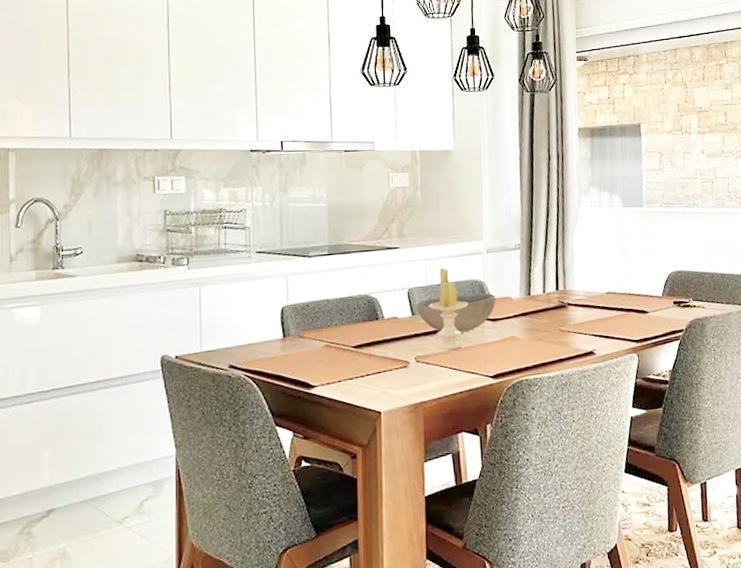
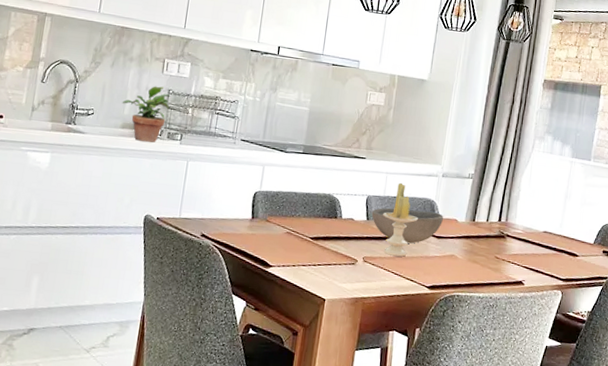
potted plant: none [113,208,169,275] -> present [122,86,170,143]

